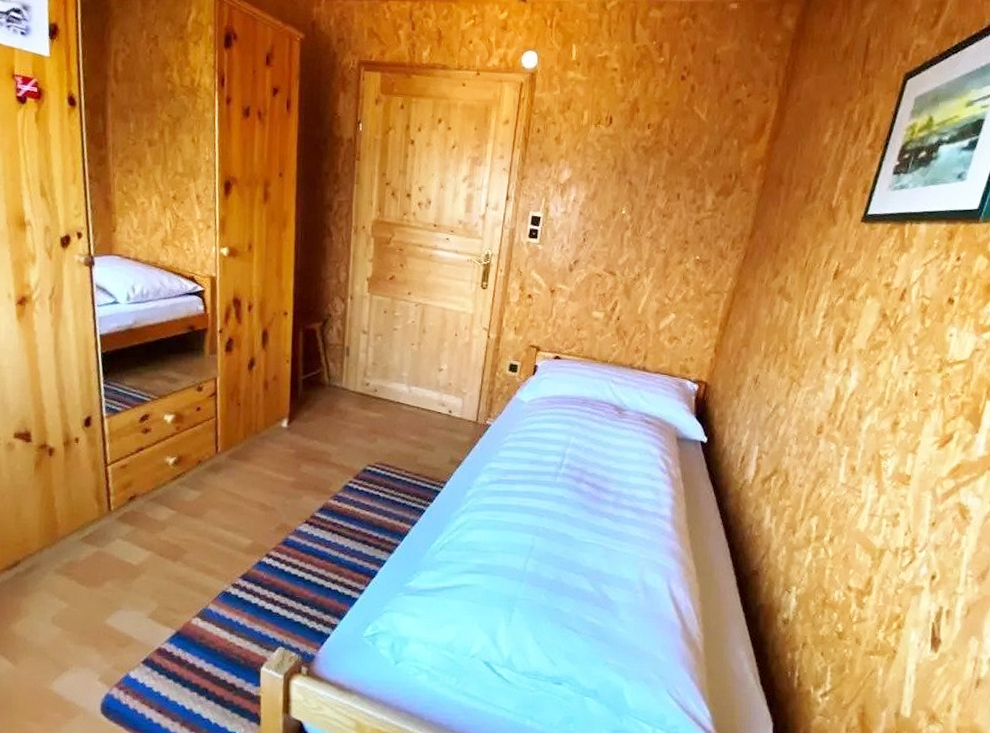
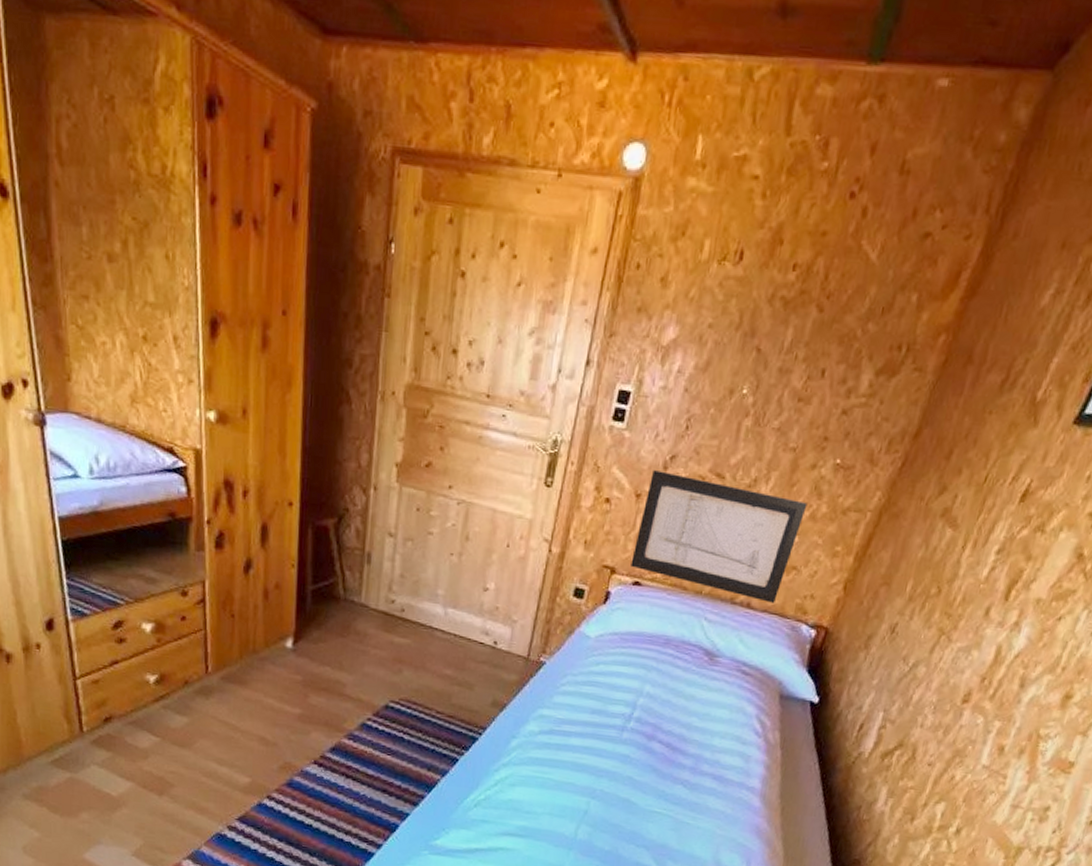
wall art: none [551,272,679,366] -> present [630,470,808,603]

